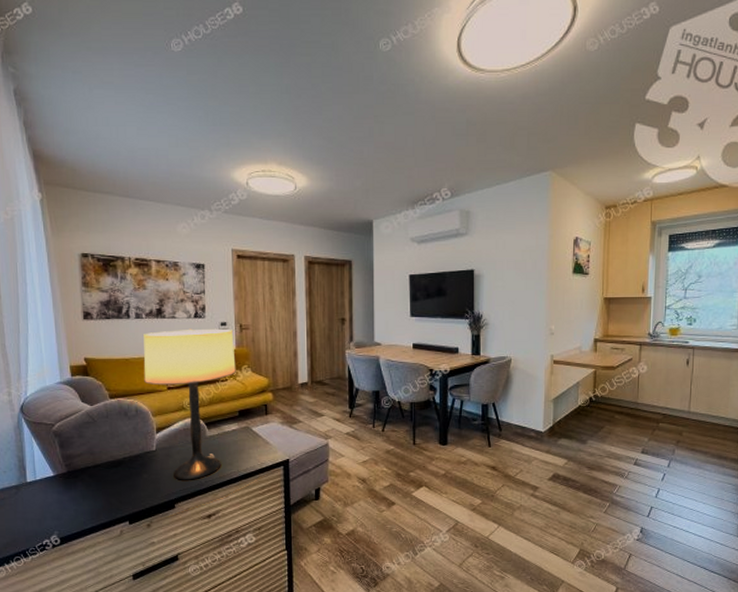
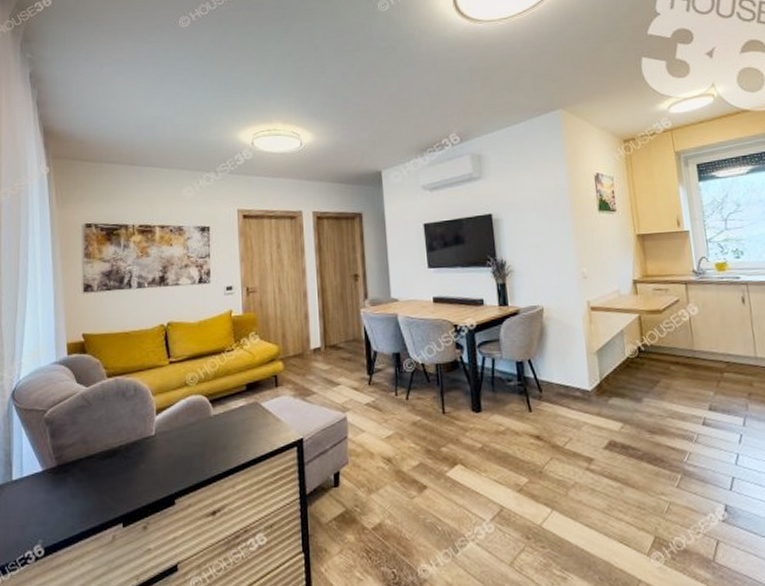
table lamp: present [143,328,236,480] -> none [144,293,243,470]

